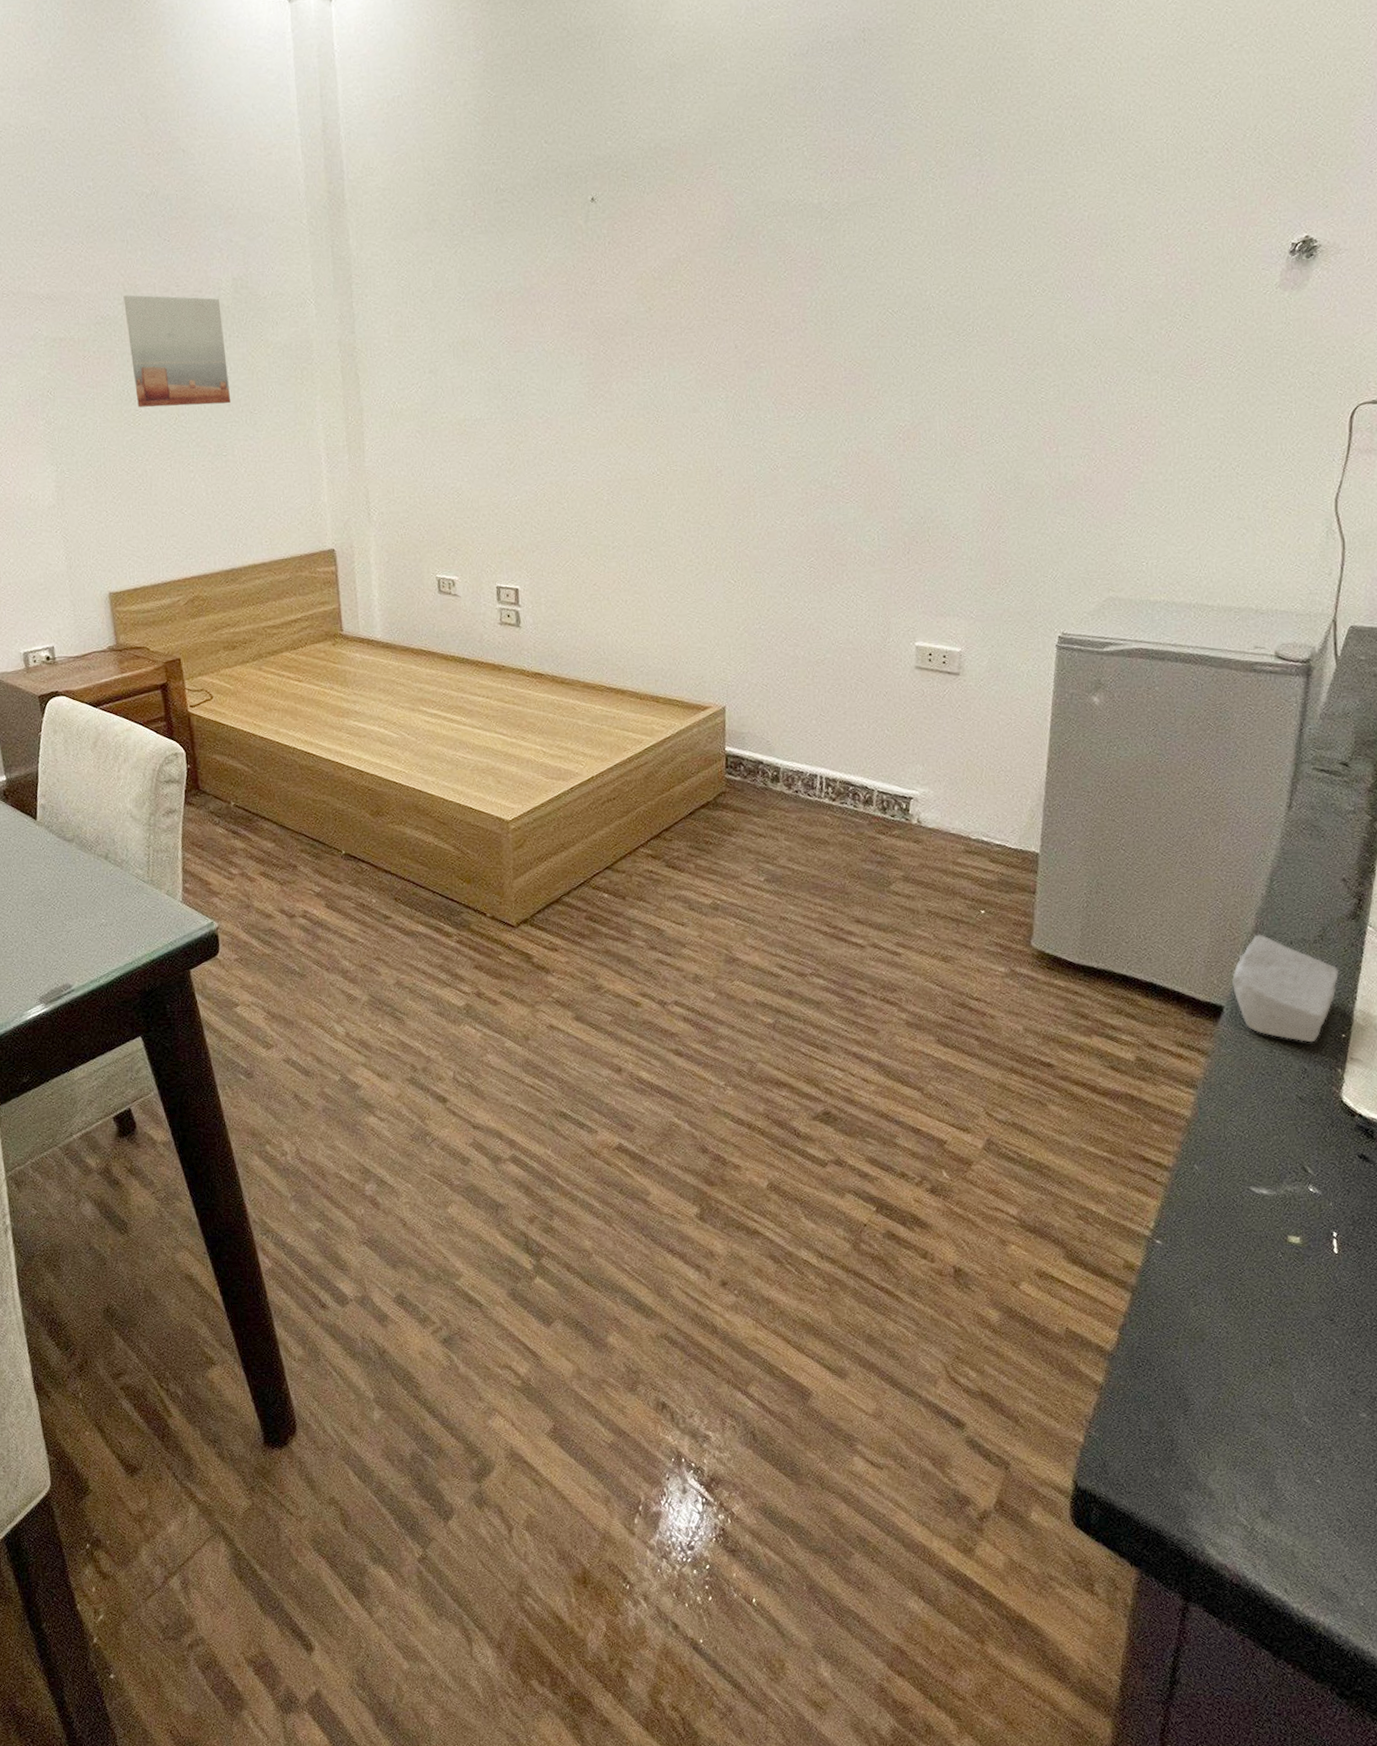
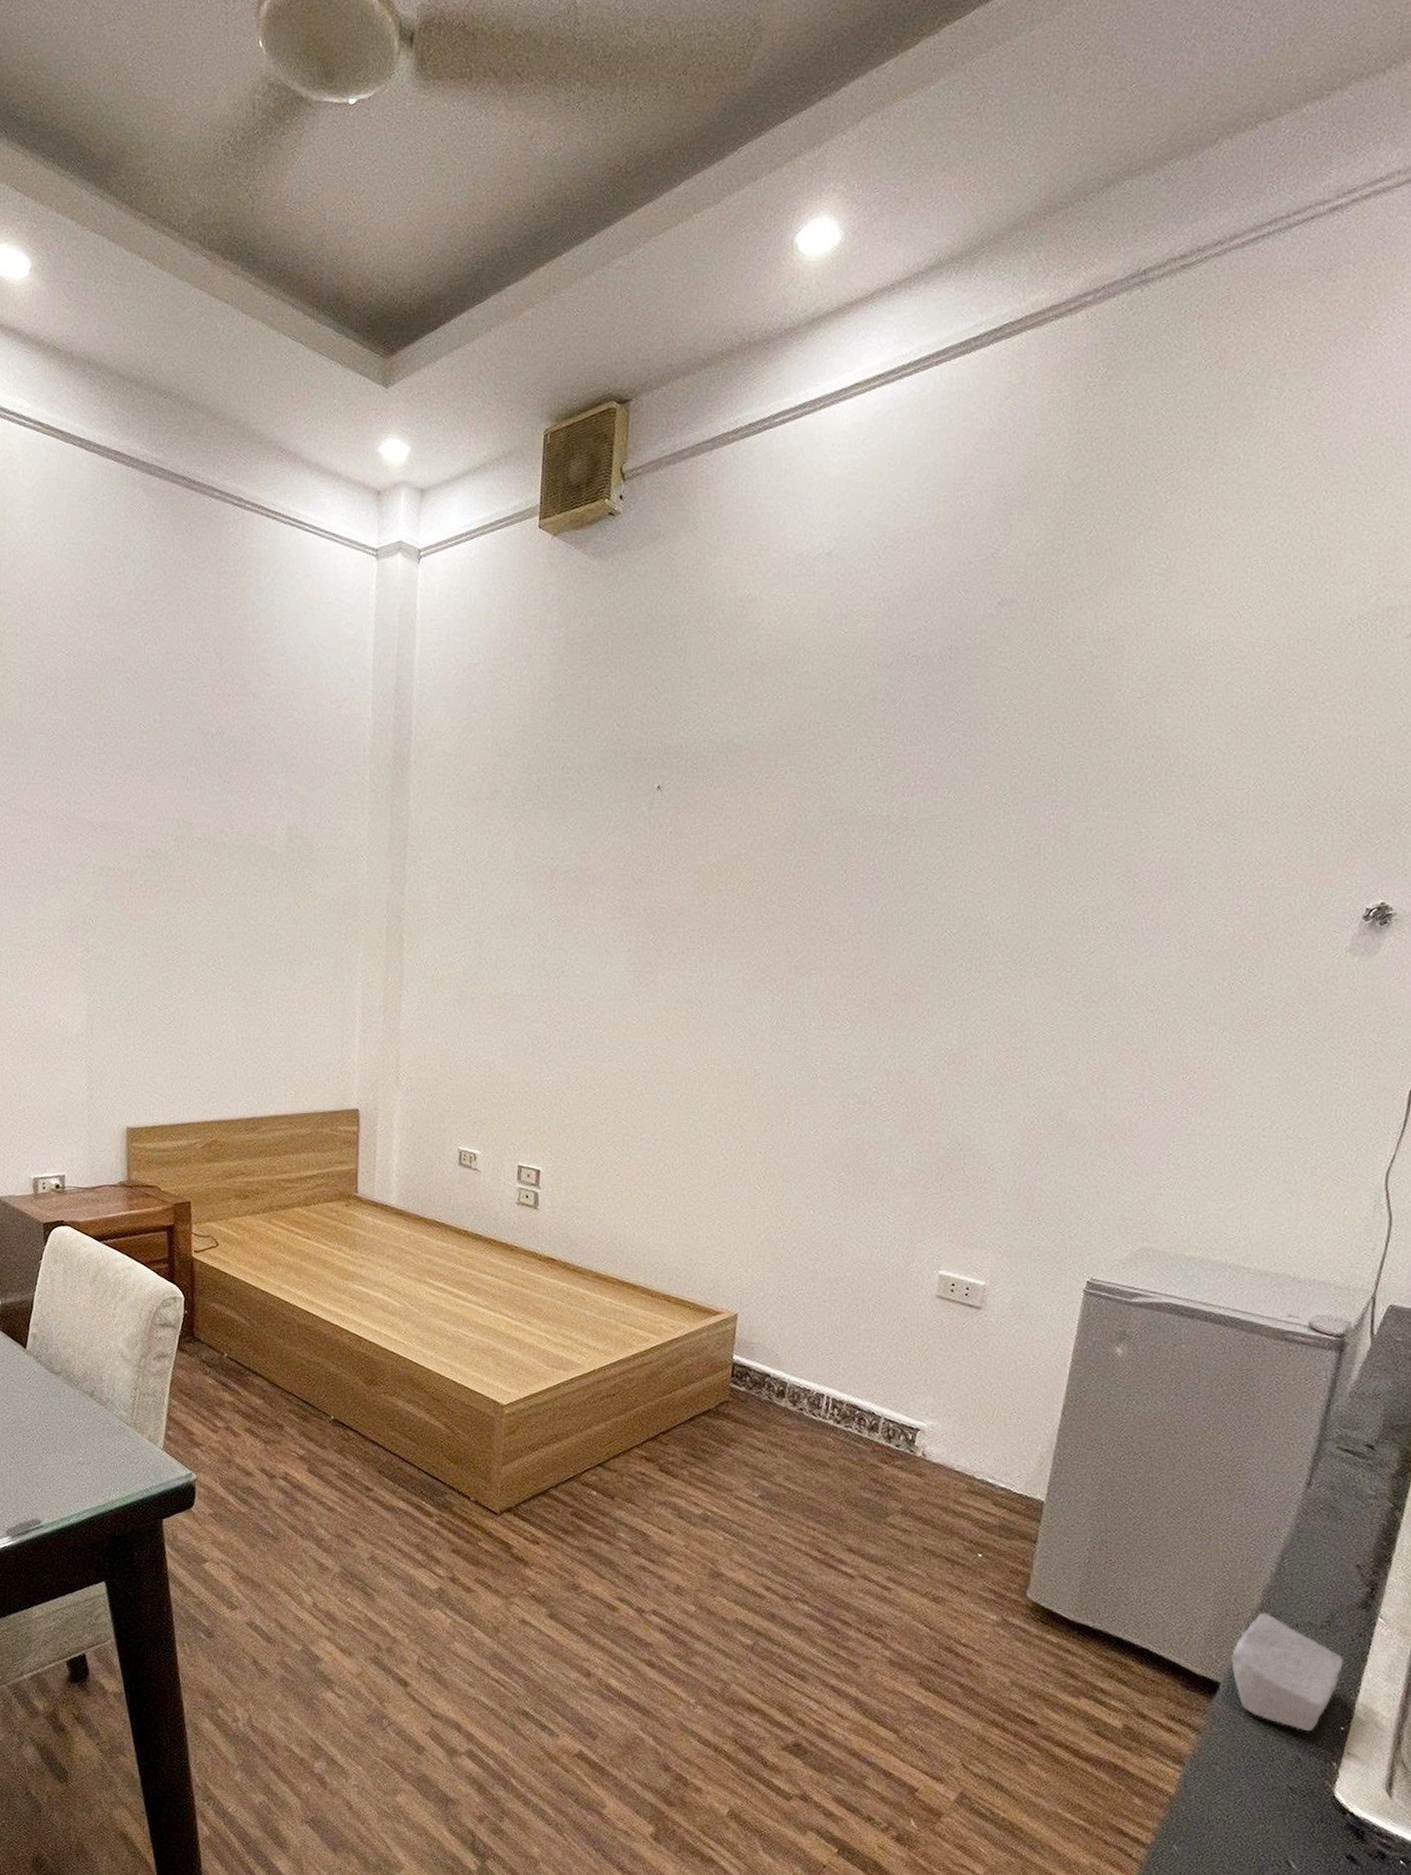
wall art: present [123,294,230,408] -> none [176,832,273,951]

